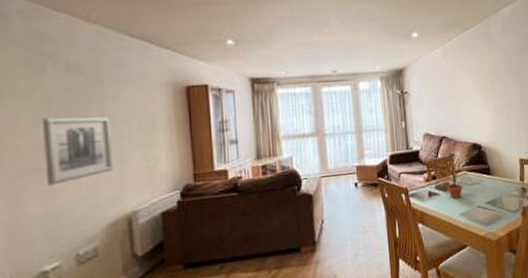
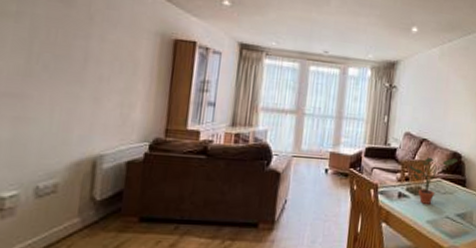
wall art: present [41,117,114,186] -> none [20,45,94,114]

